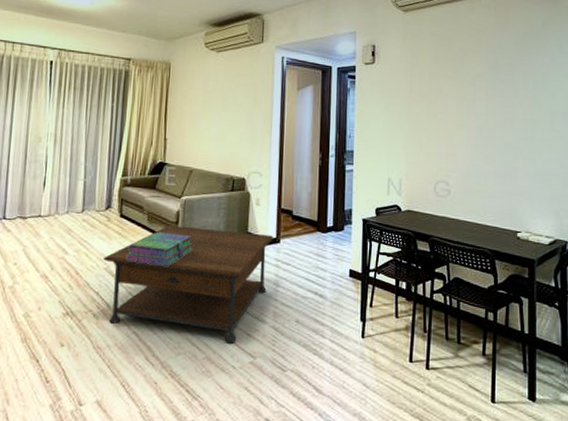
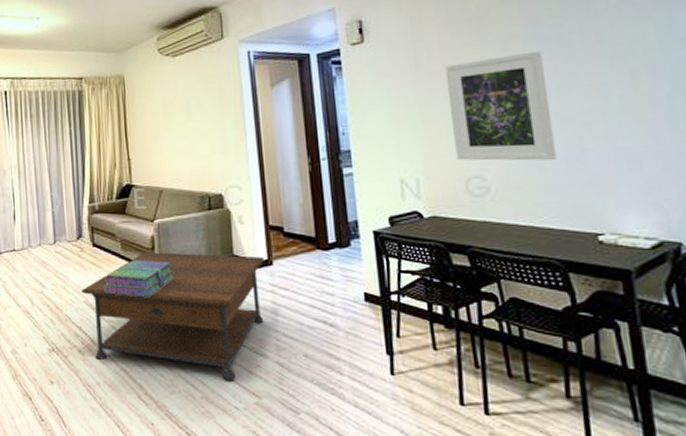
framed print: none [430,88,498,173] -> present [445,51,557,161]

